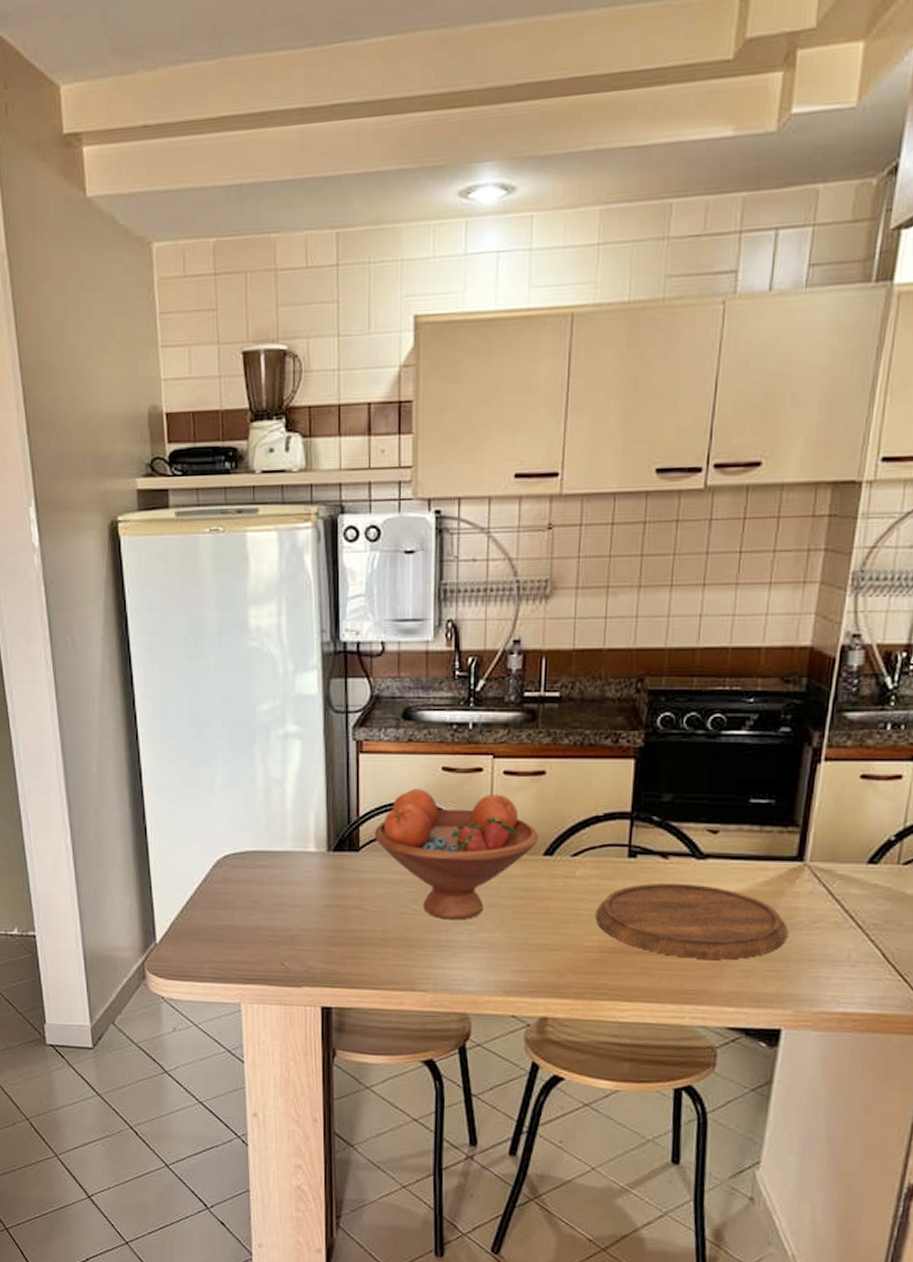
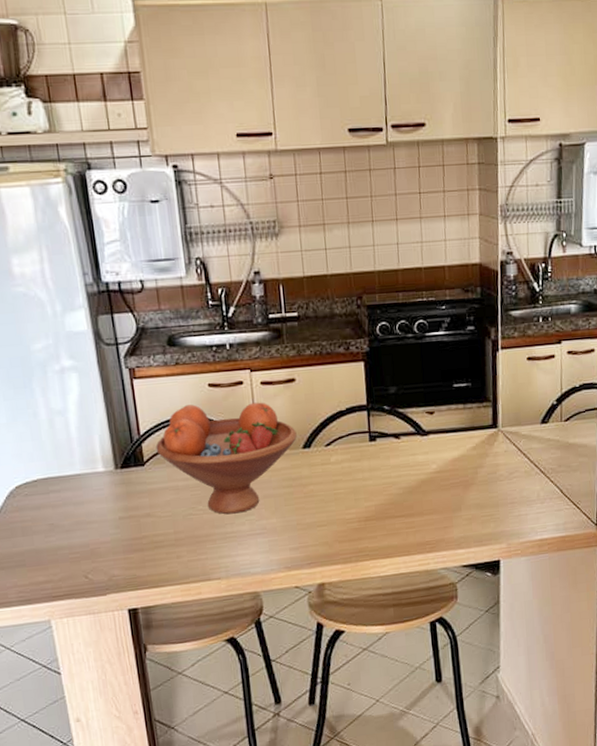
cutting board: present [596,882,788,960] -> none [351,456,494,516]

